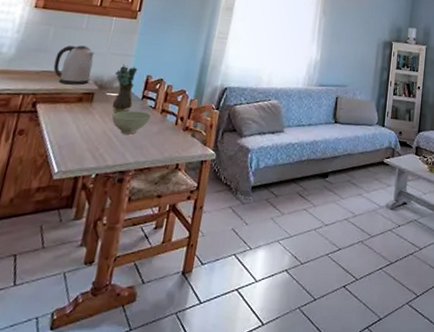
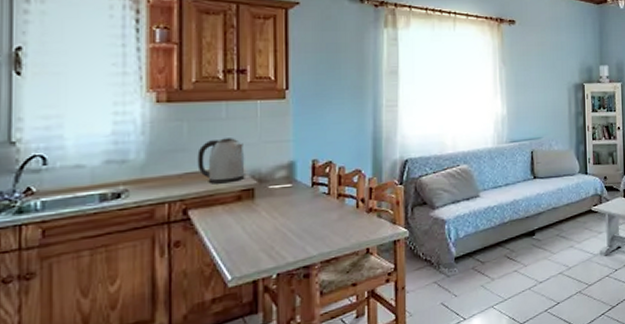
vase: present [111,64,138,114] -> none [275,151,302,207]
bowl: present [111,110,152,135] -> none [280,199,328,227]

